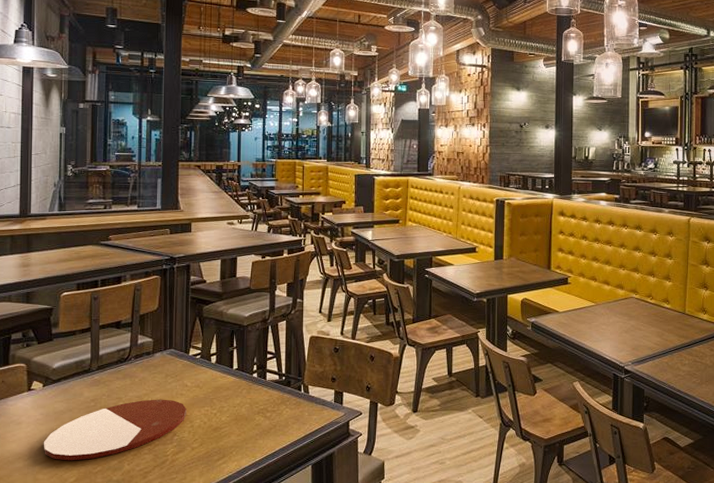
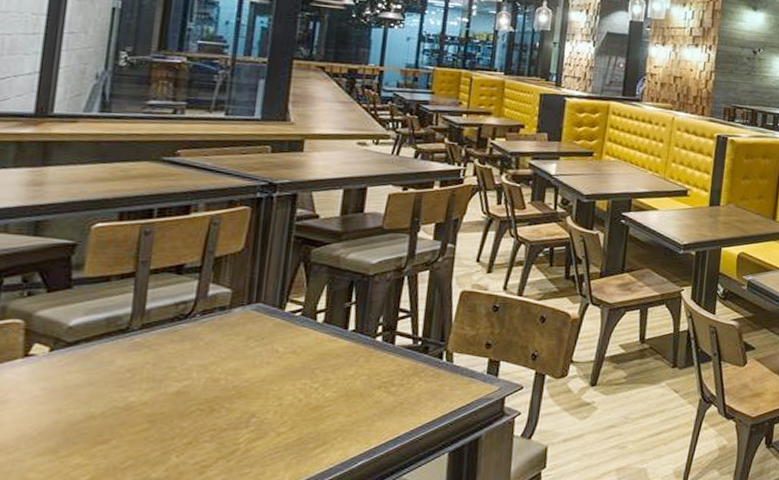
plate: present [43,399,187,461] -> none [41,369,274,453]

